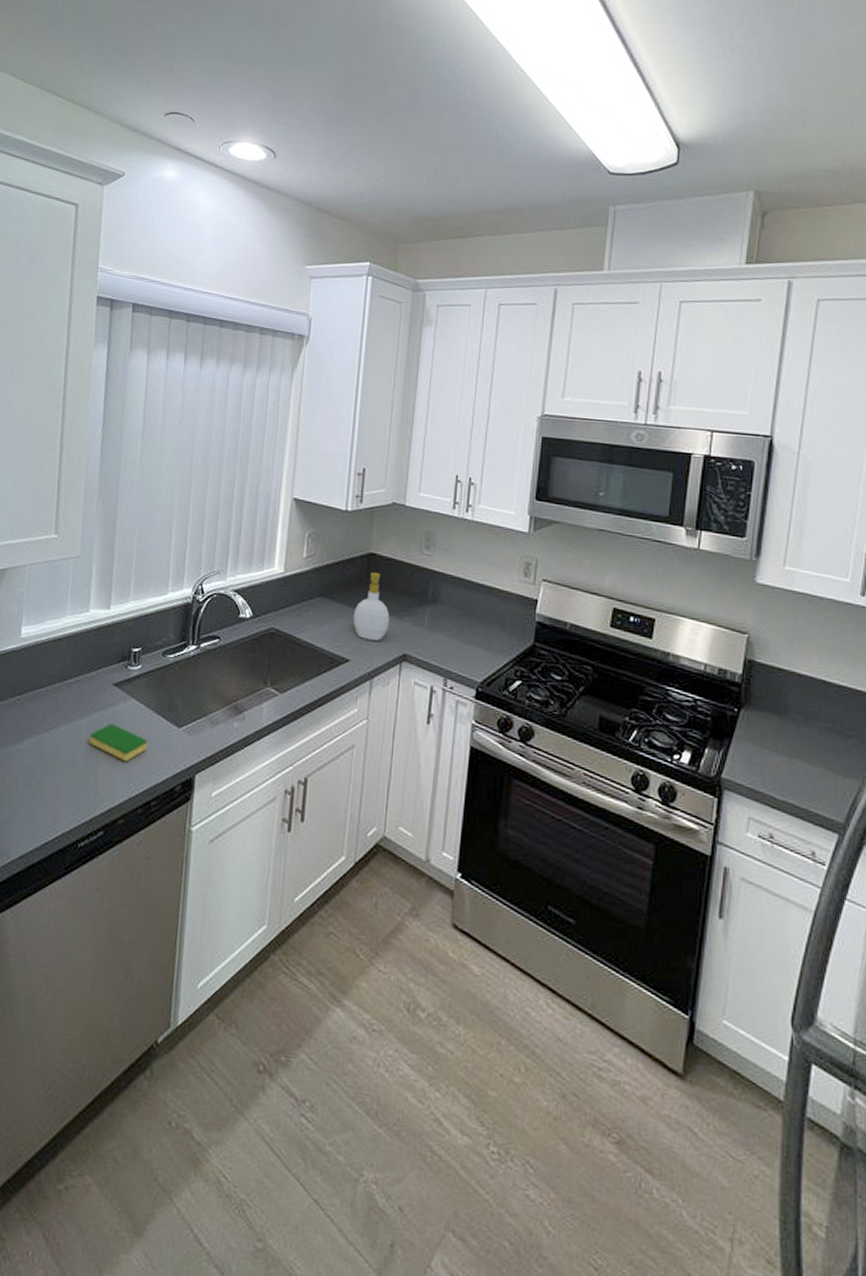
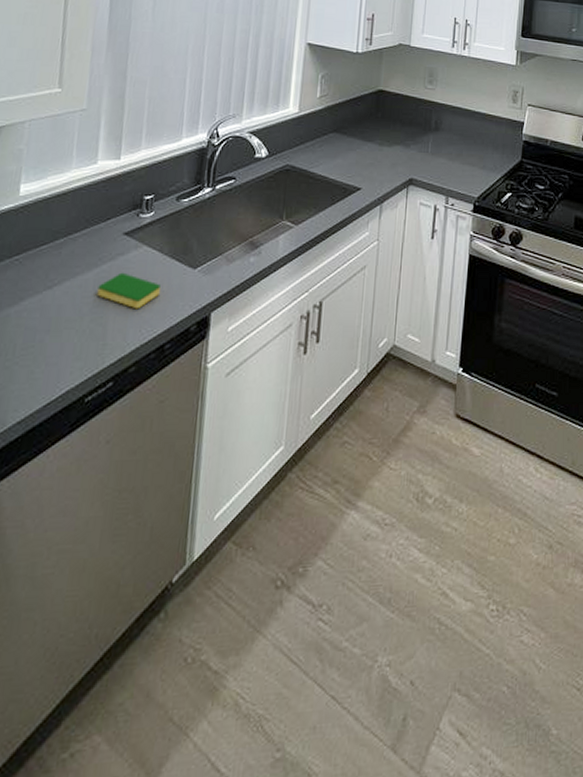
soap bottle: present [353,572,390,641] -> none [364,106,398,169]

